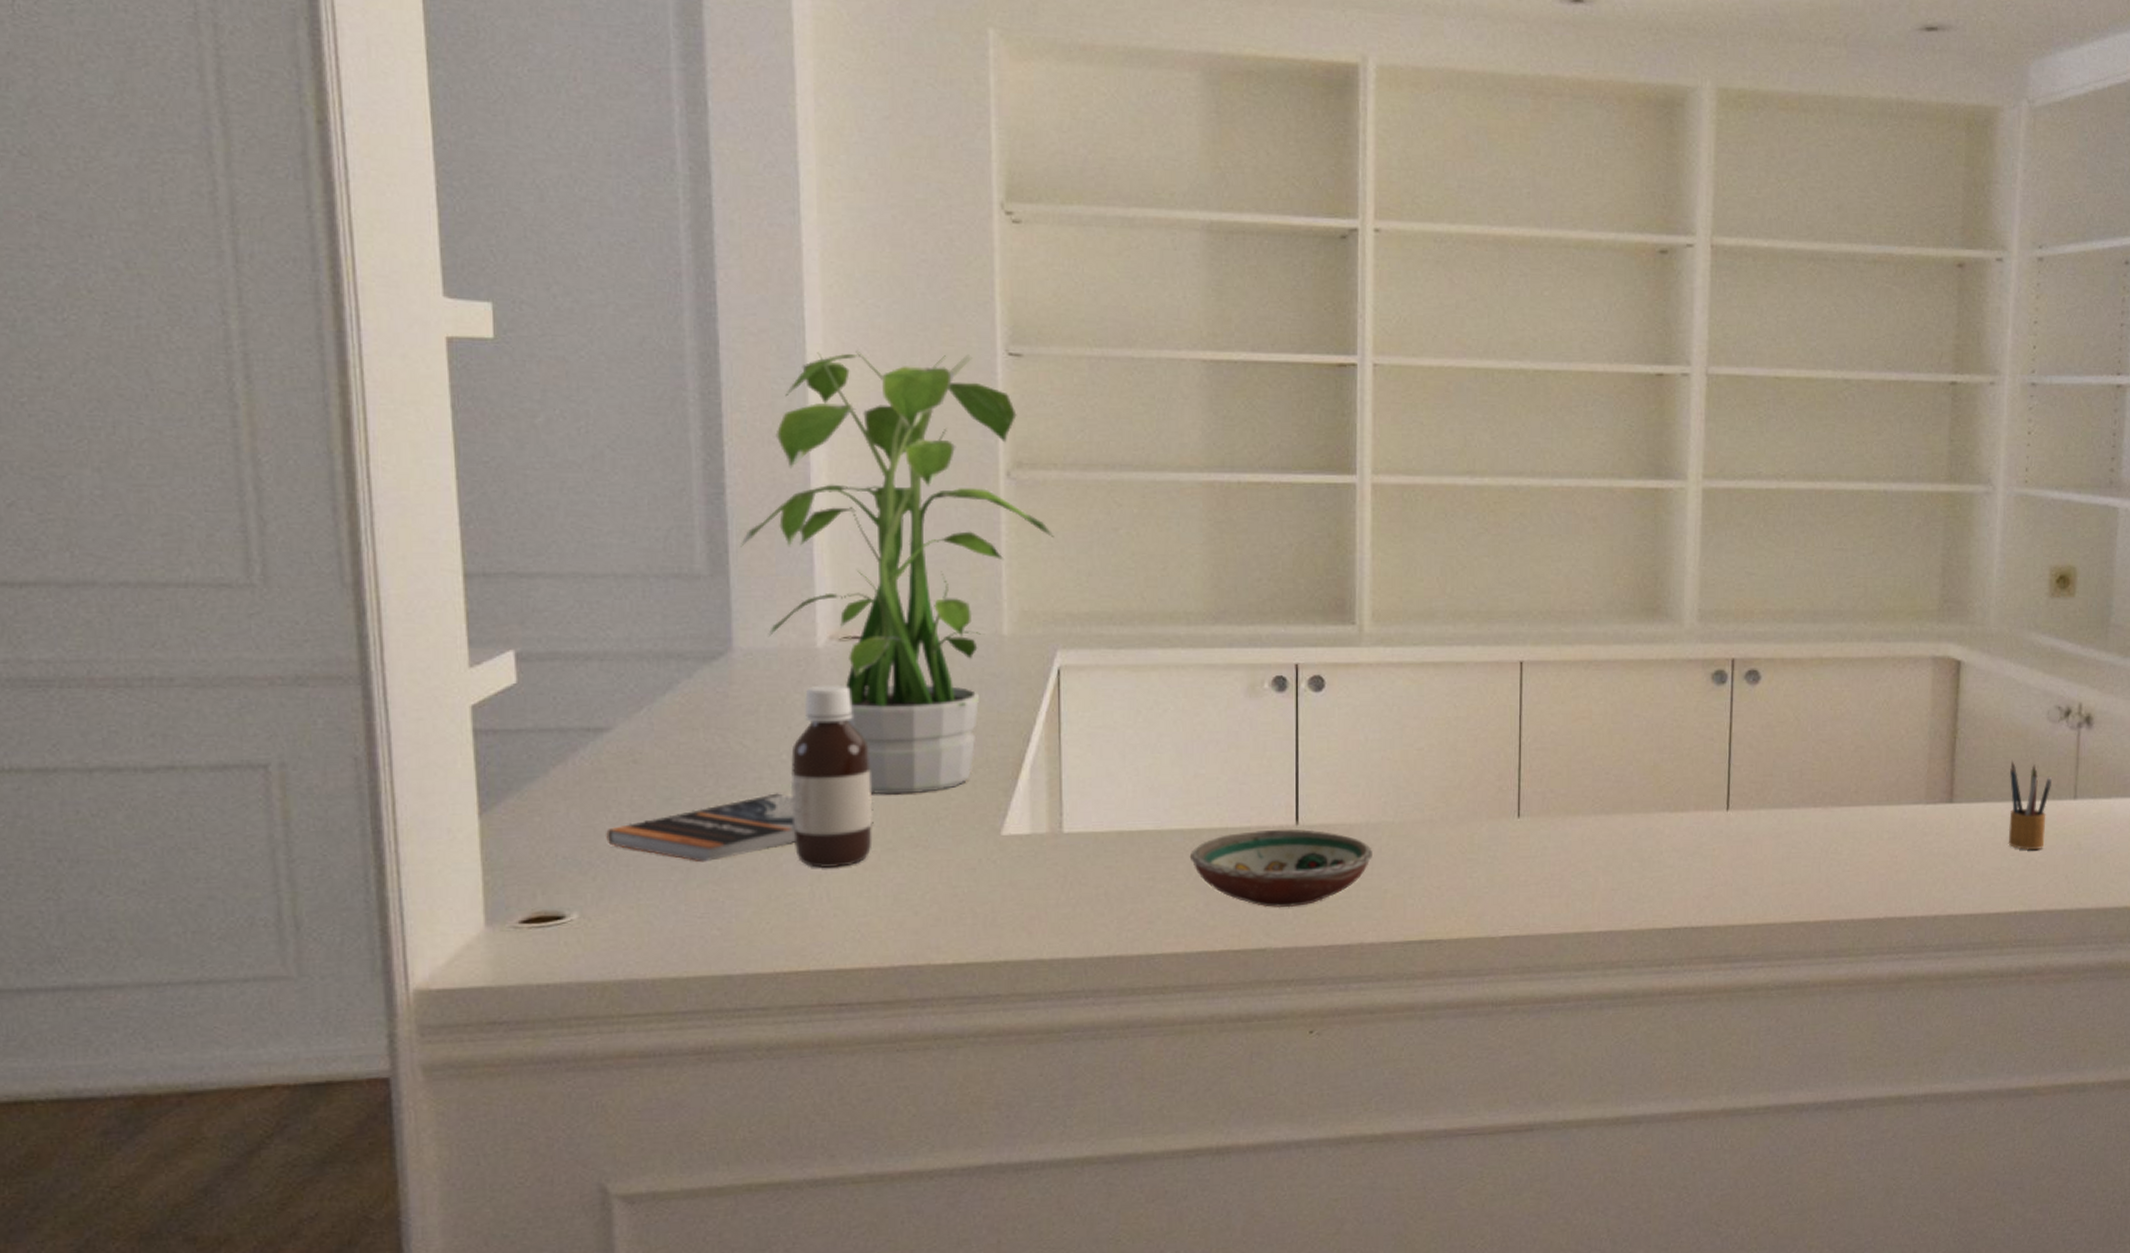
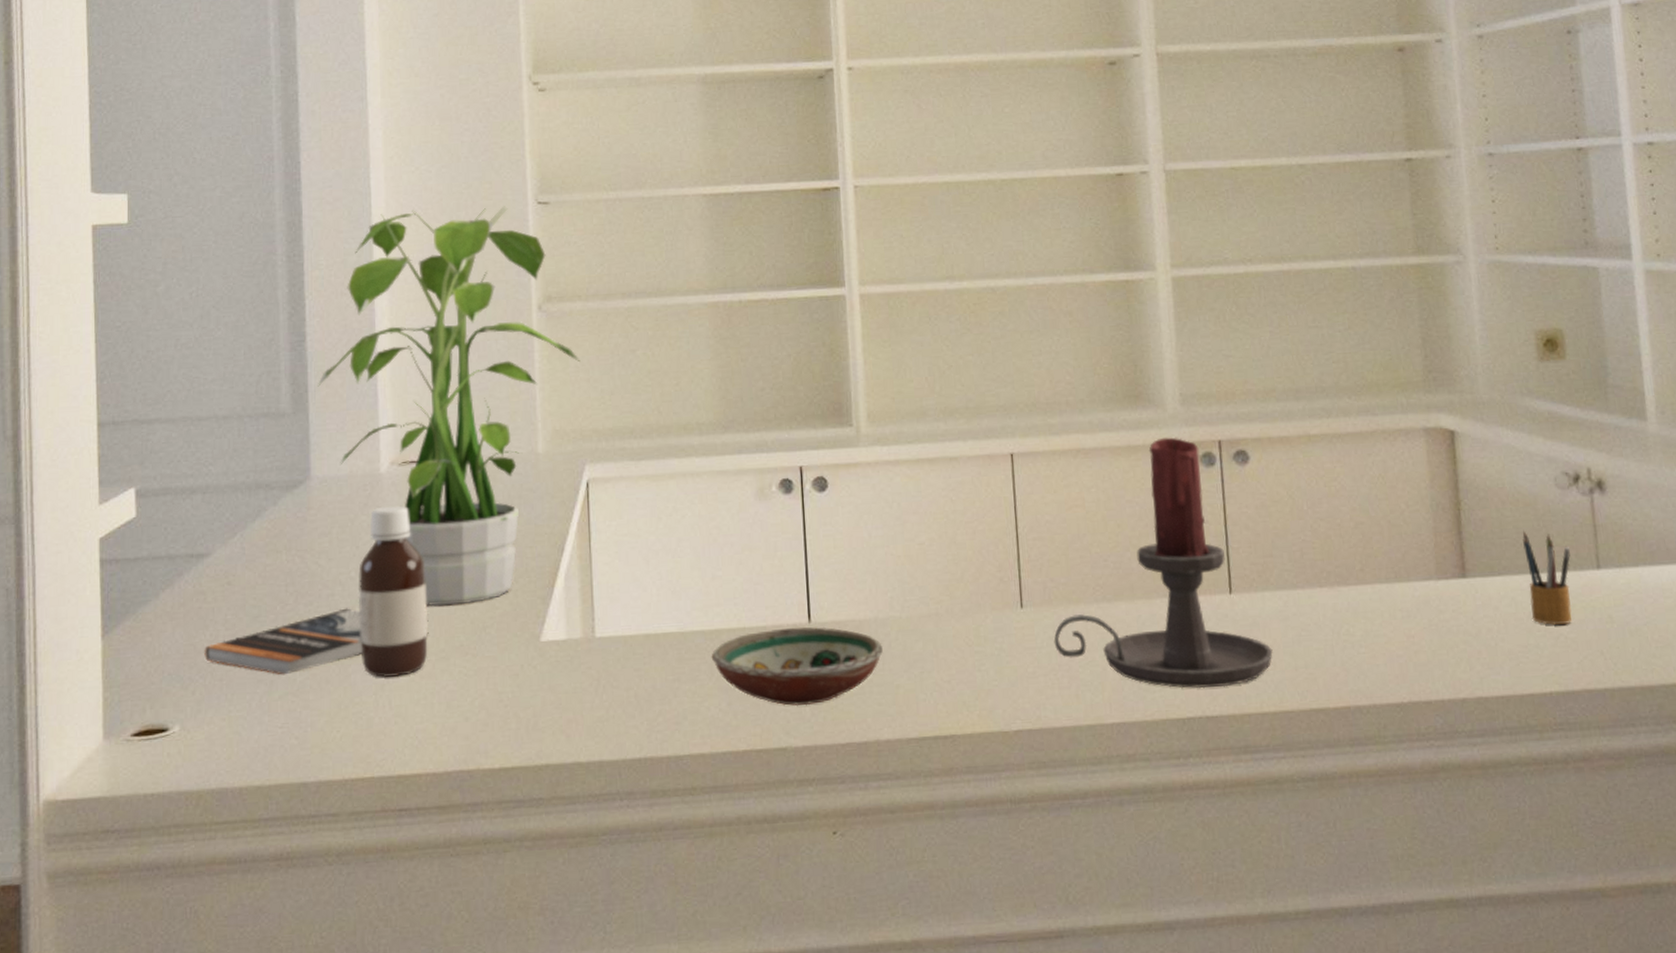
candle holder: none [1548,653,1762,901] -> present [1053,437,1273,689]

